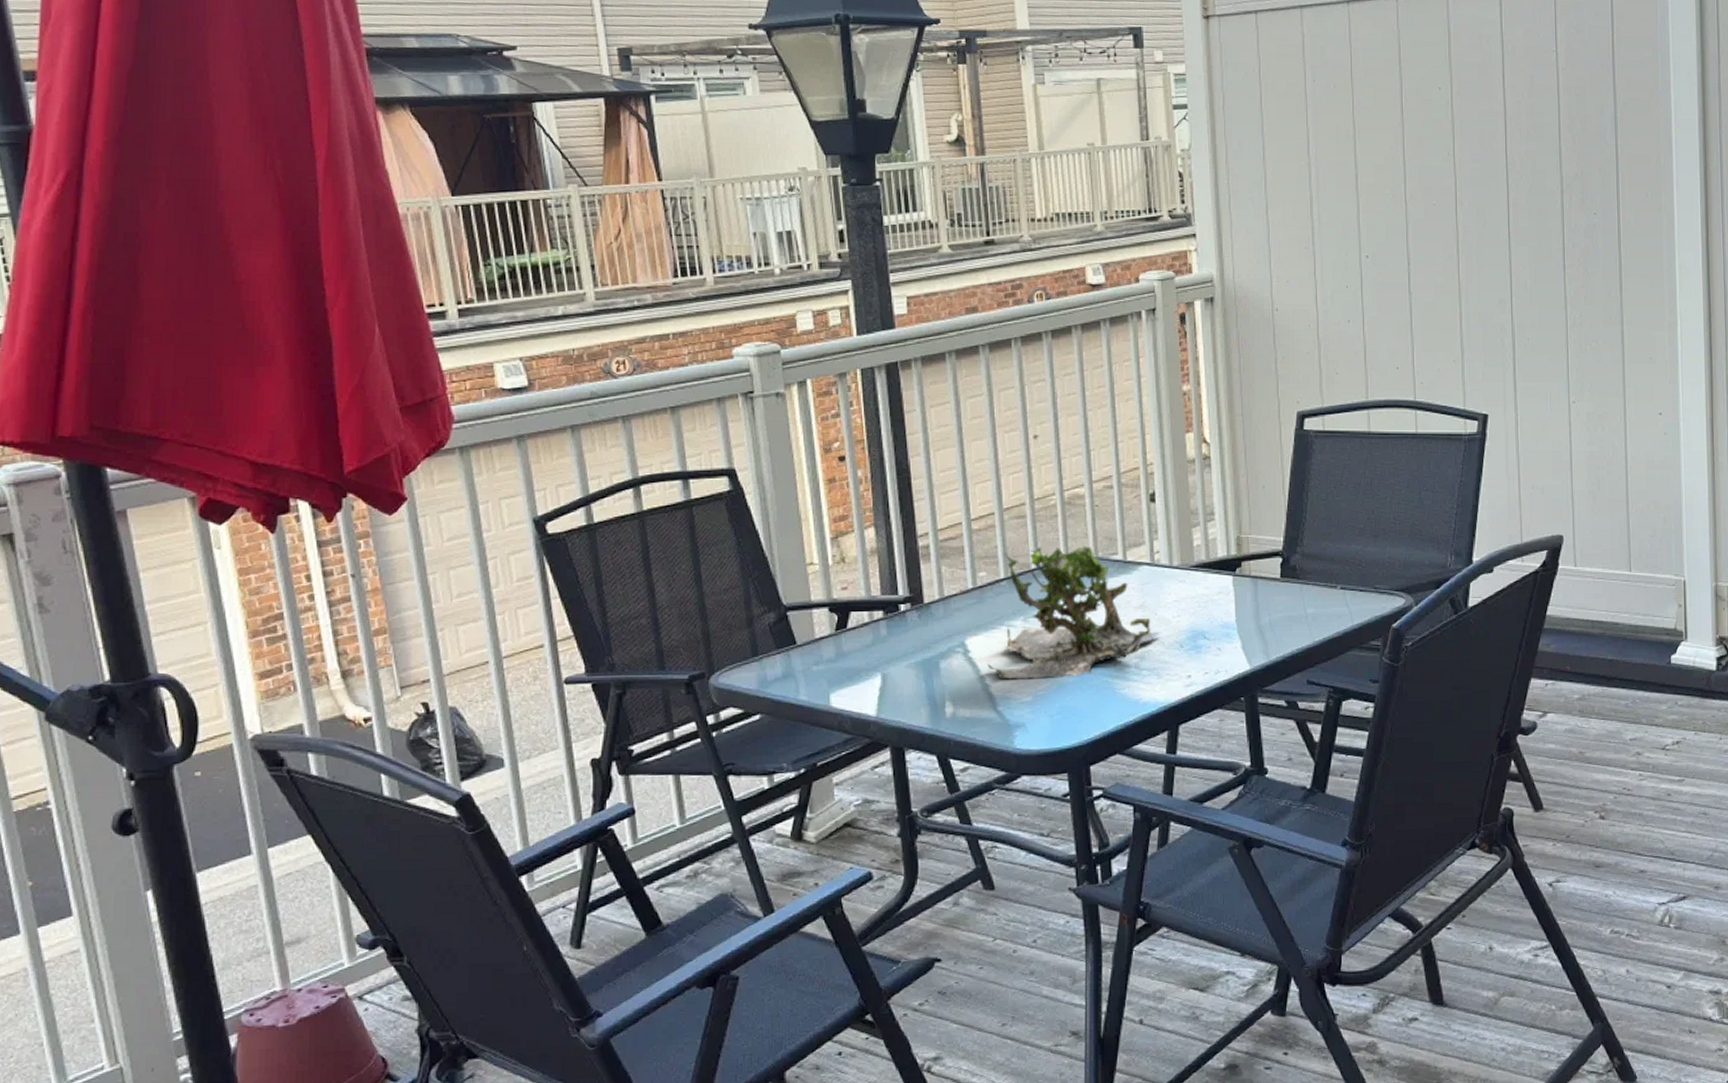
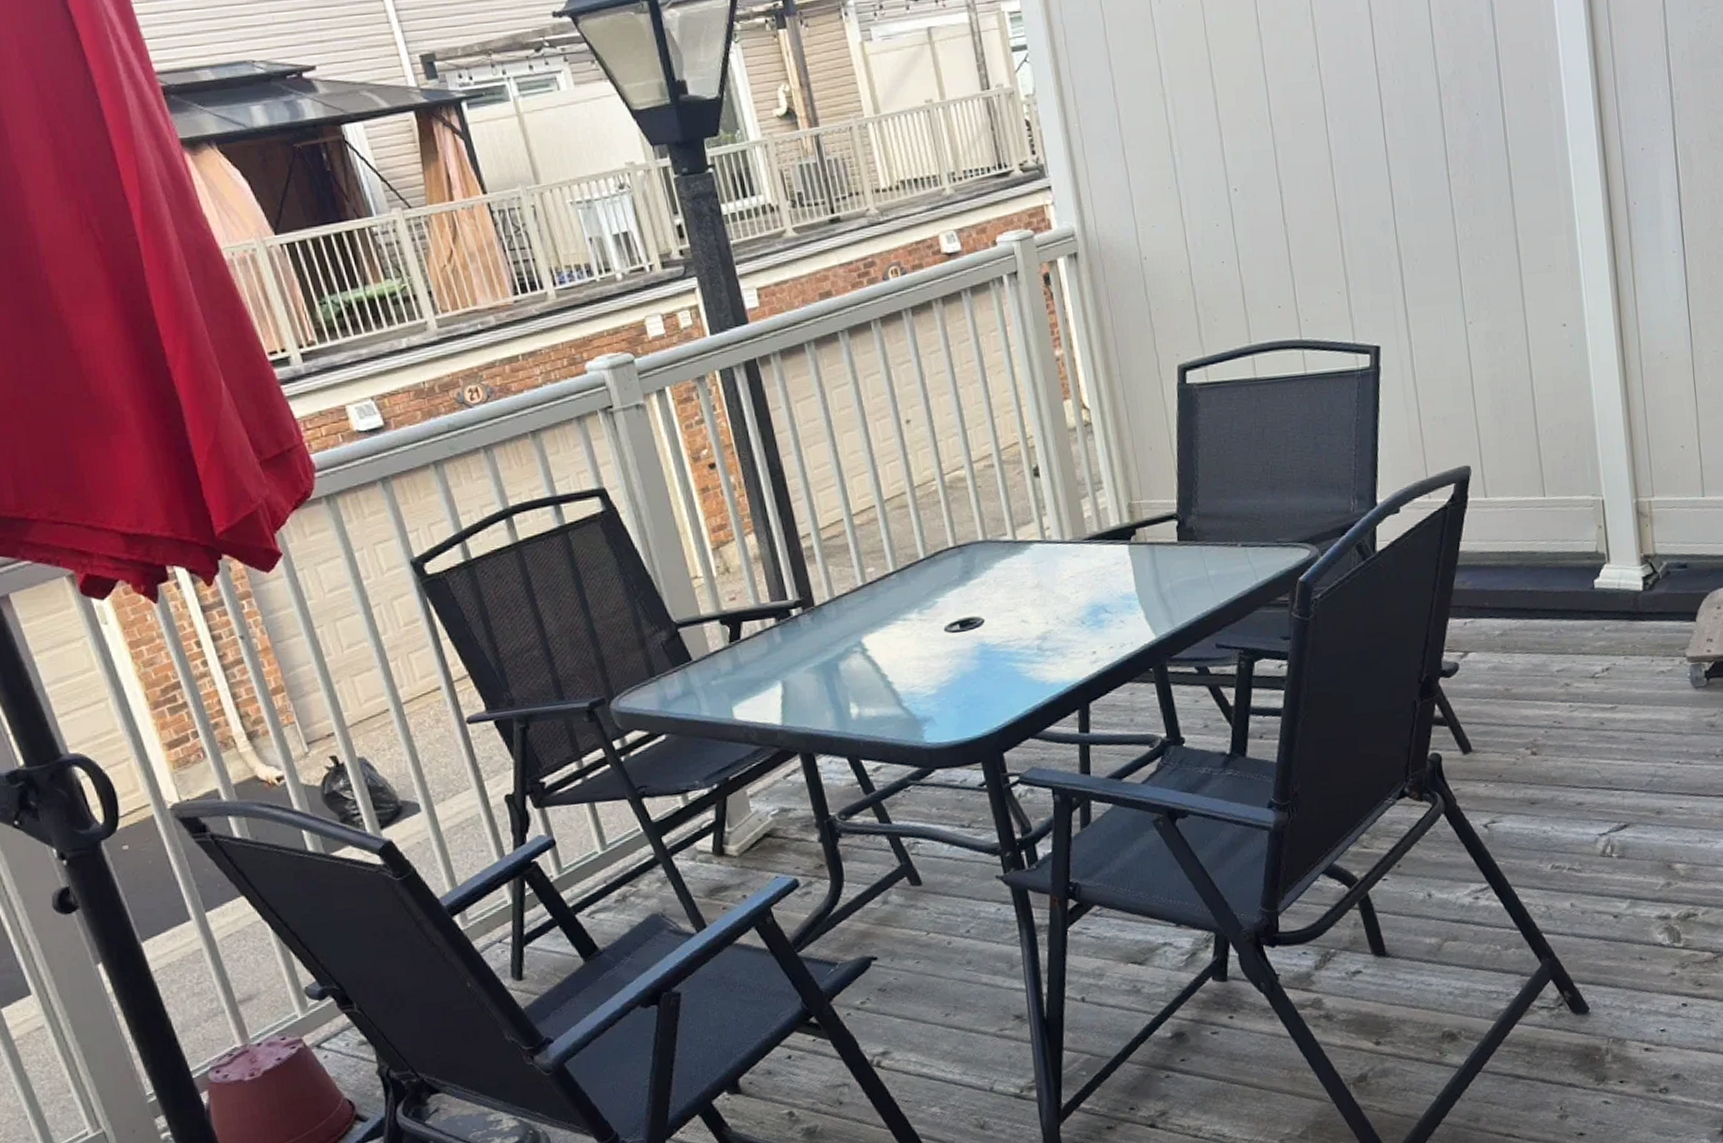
plant: present [987,543,1160,680] -> none [887,526,1060,674]

